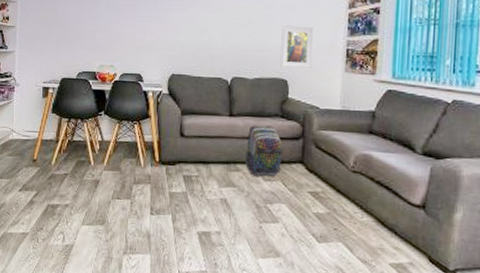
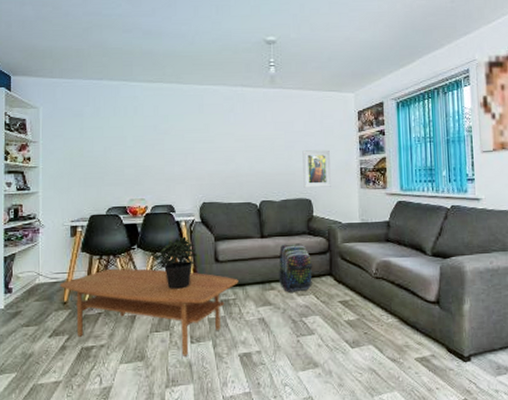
coffee table: none [30,131,203,227] -> present [59,268,239,356]
potted plant: none [118,107,162,161] -> present [152,236,197,290]

